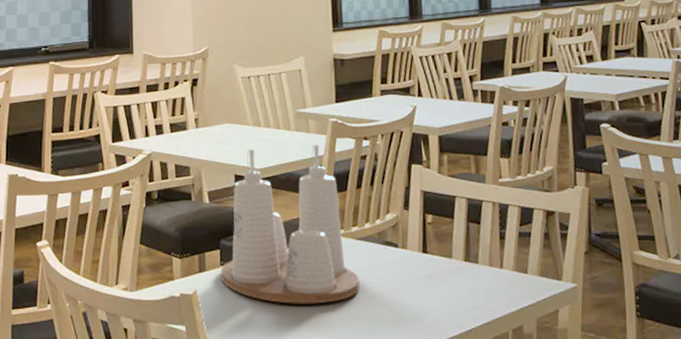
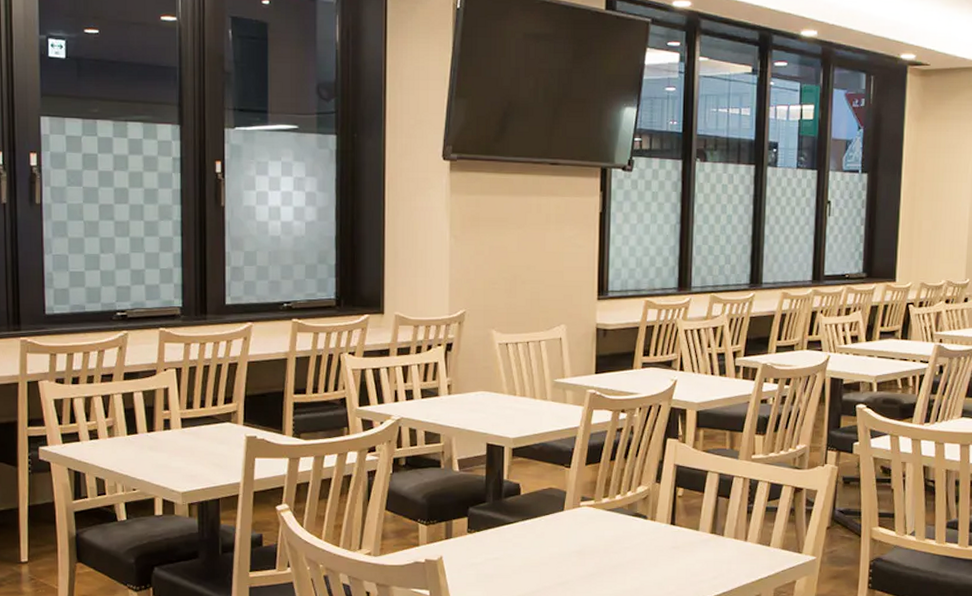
condiment set: present [221,145,360,304] -> none [468,416,606,572]

